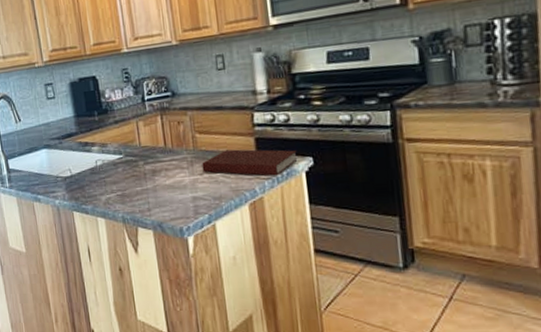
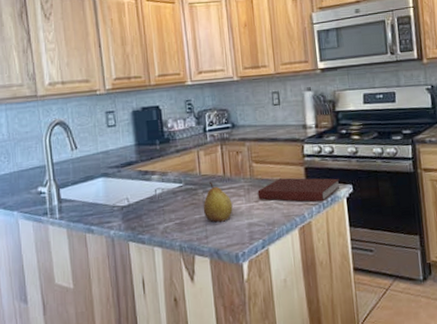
fruit: none [144,153,176,195] -> present [203,181,233,222]

